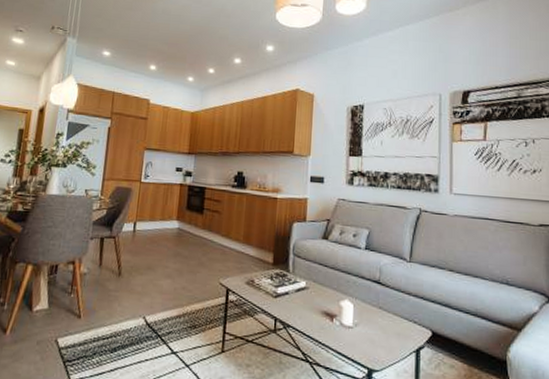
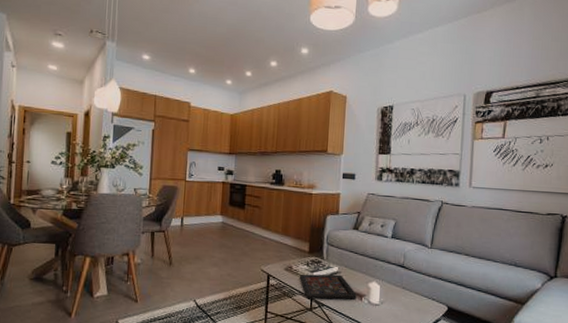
decorative tray: none [262,289,327,320] -> present [299,274,357,299]

